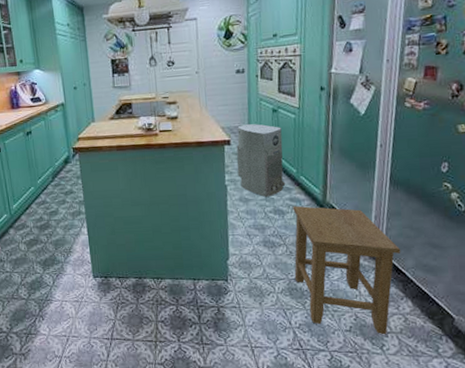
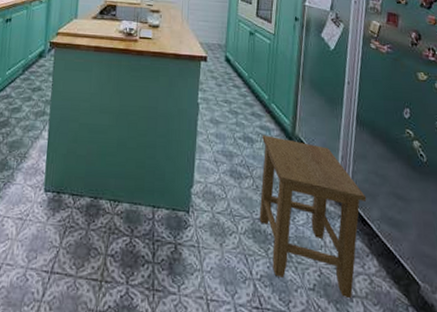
air purifier: present [236,124,286,197] -> none [211,43,257,121]

